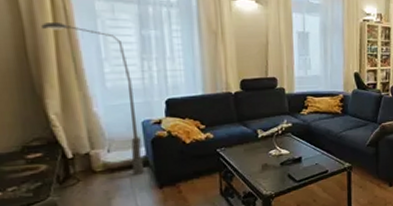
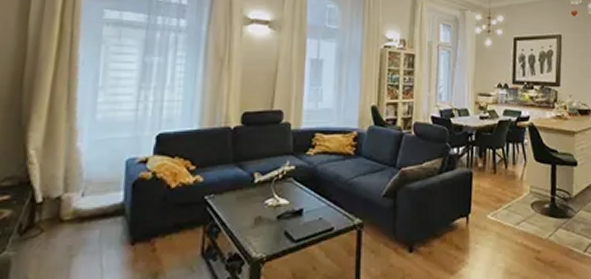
floor lamp: present [41,23,145,175] -> none [44,48,125,226]

